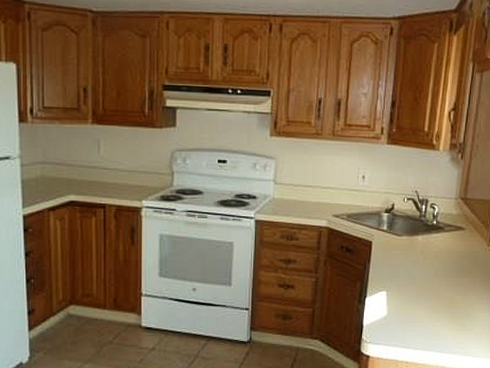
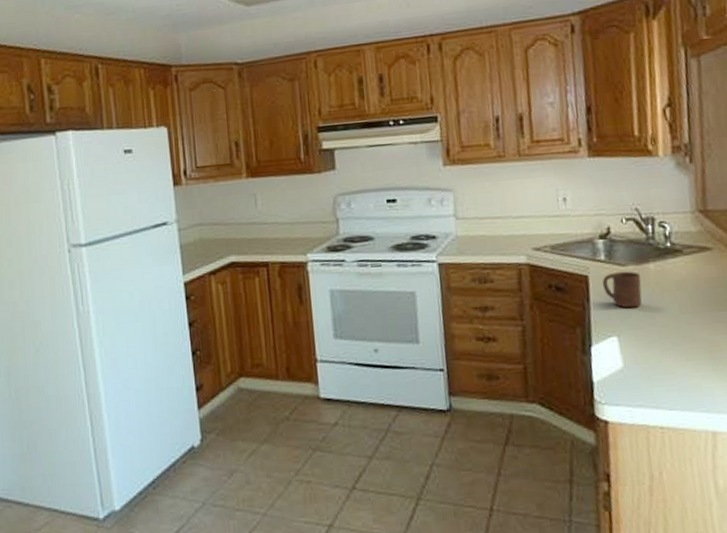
cup: none [381,240,411,270] -> present [602,271,642,308]

